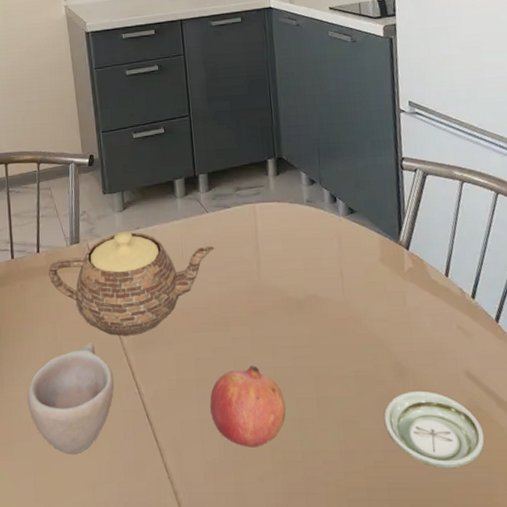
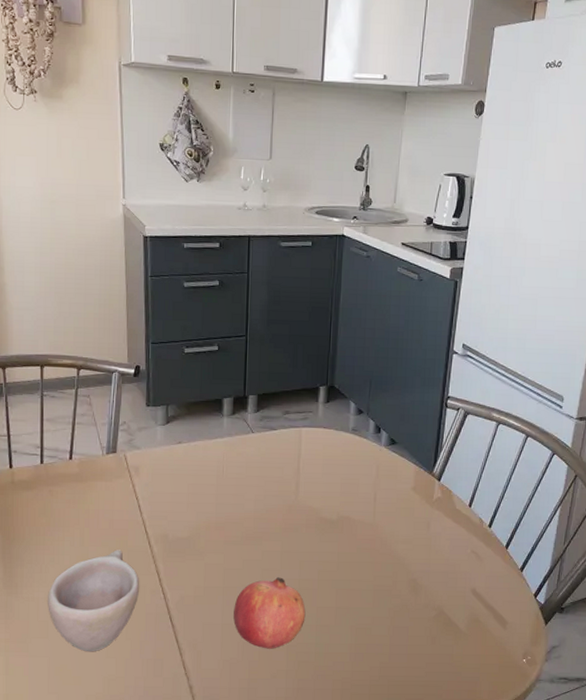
teapot: present [48,231,215,336] -> none [80,445,256,545]
saucer: present [383,390,485,469] -> none [393,604,478,670]

